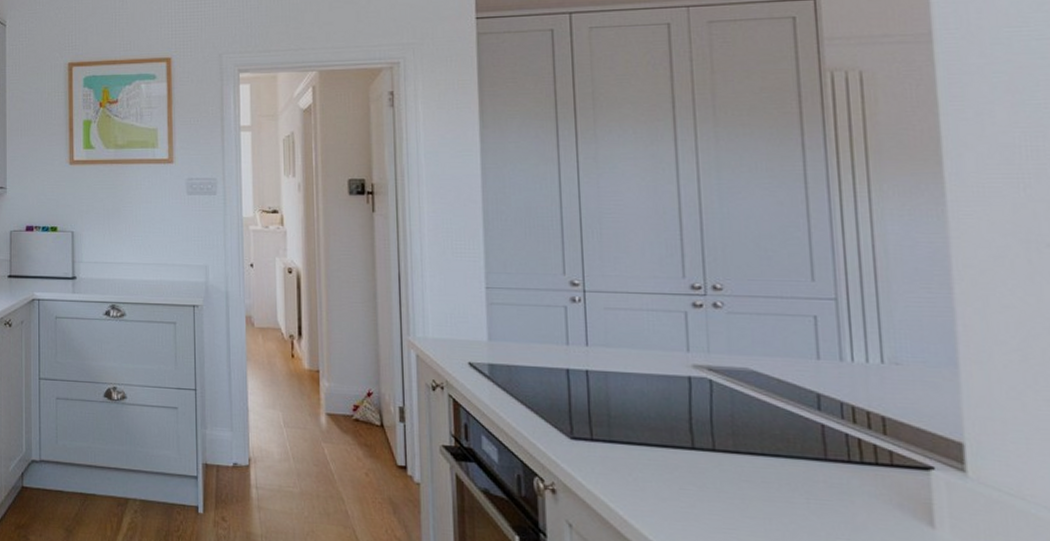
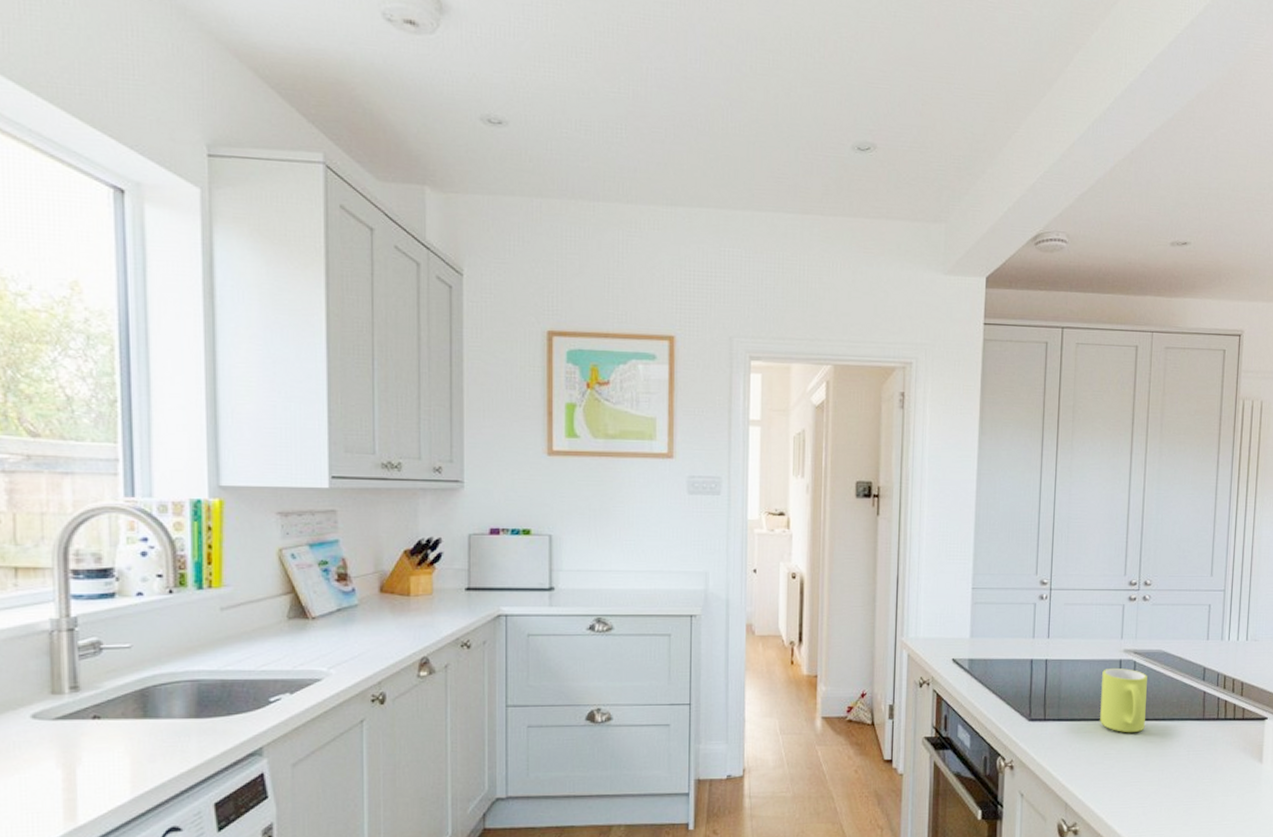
mug: none [665,385,735,468] -> present [1100,667,1147,733]

